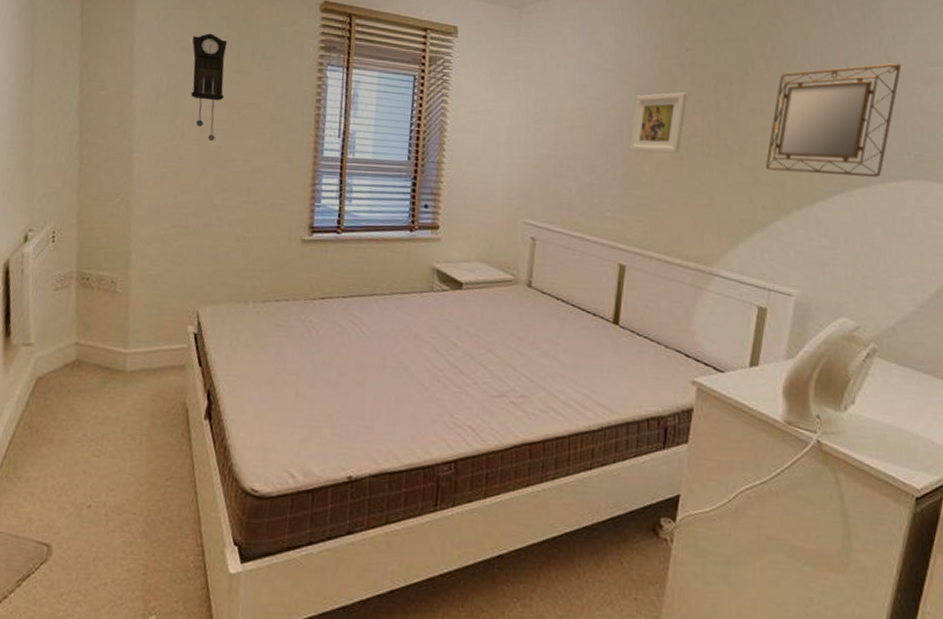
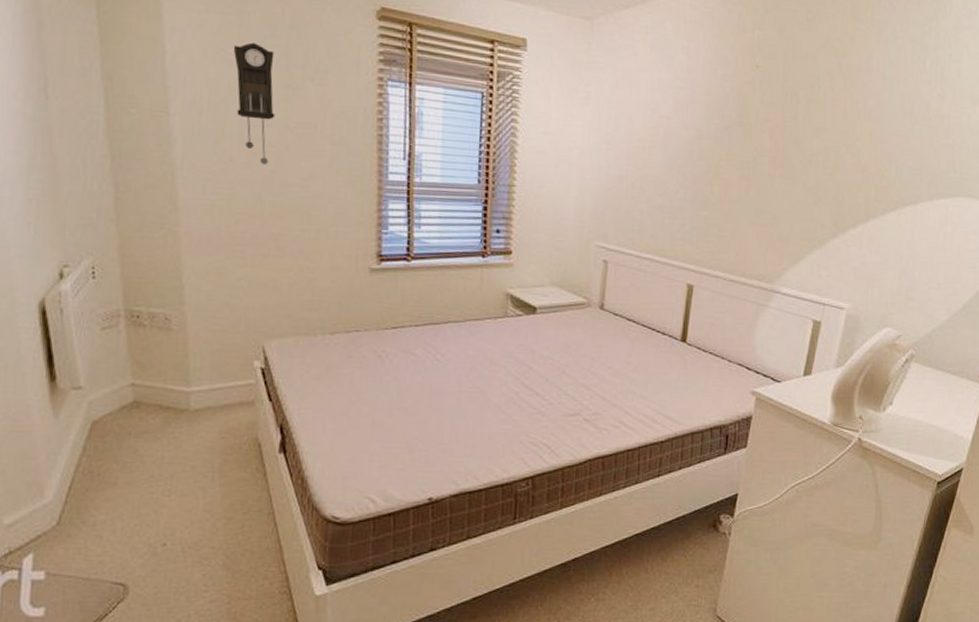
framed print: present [630,92,688,154] -> none [700,111,756,174]
home mirror: present [766,63,902,177] -> none [827,82,955,195]

